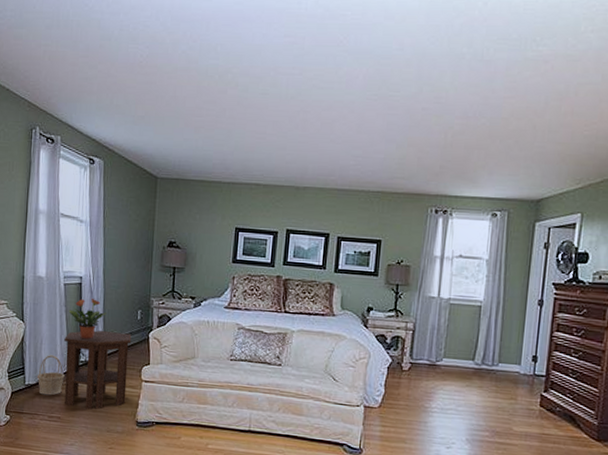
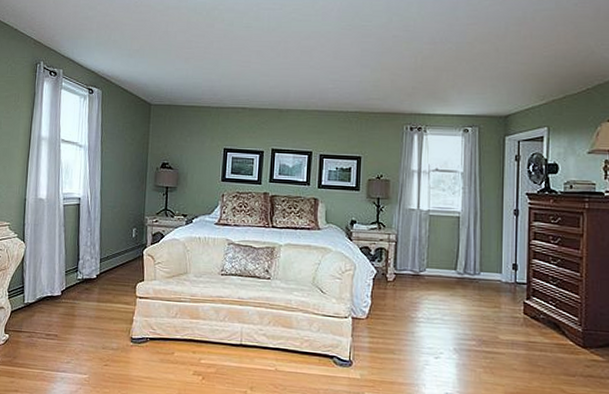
basket: present [37,355,65,396] -> none [35,274,63,314]
side table: present [64,330,132,410] -> none [62,249,127,327]
potted plant: present [68,298,106,340] -> none [67,217,103,258]

